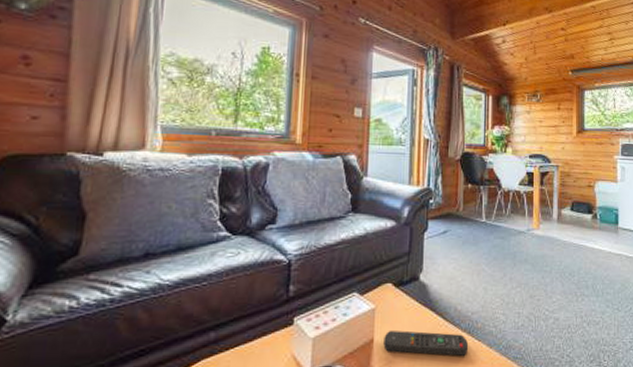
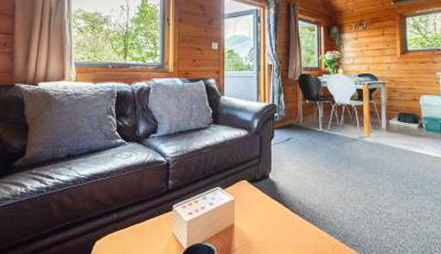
remote control: present [383,330,469,356] -> none [242,217,313,241]

